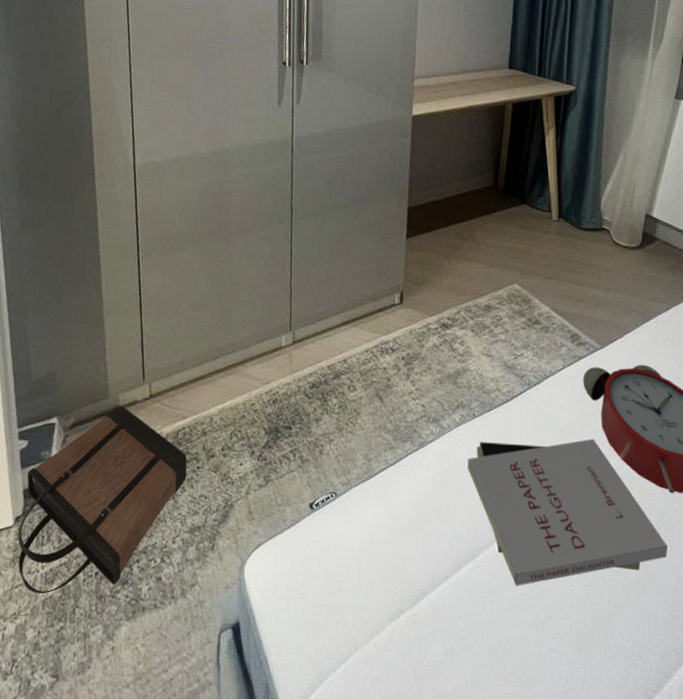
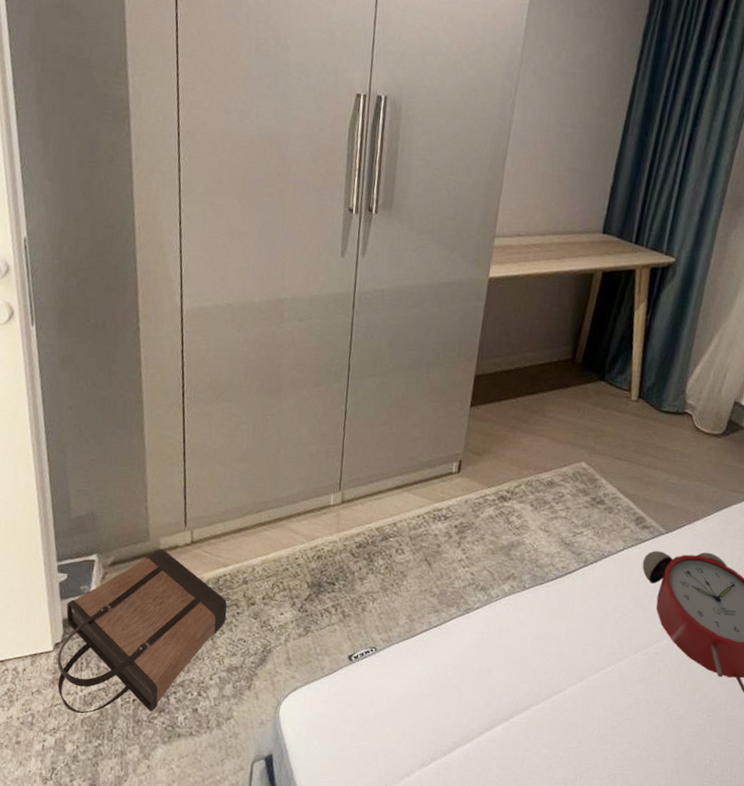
books: present [468,438,668,586] -> none [512,613,708,747]

